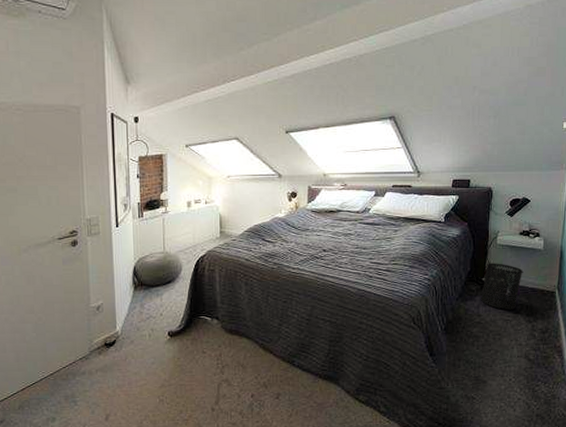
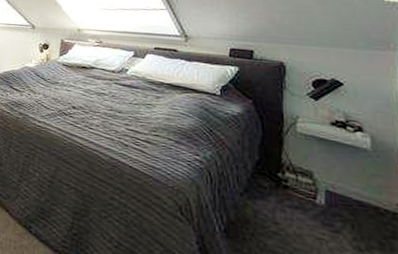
trash can: present [480,263,524,310] -> none [276,154,342,226]

